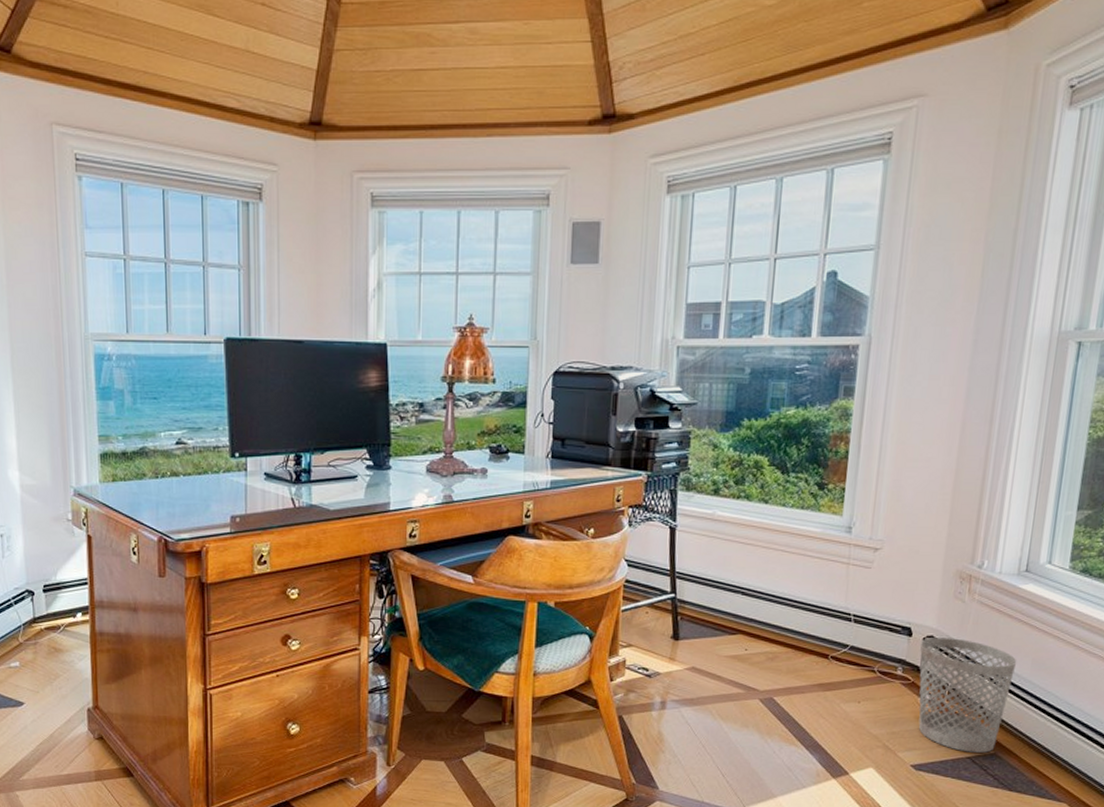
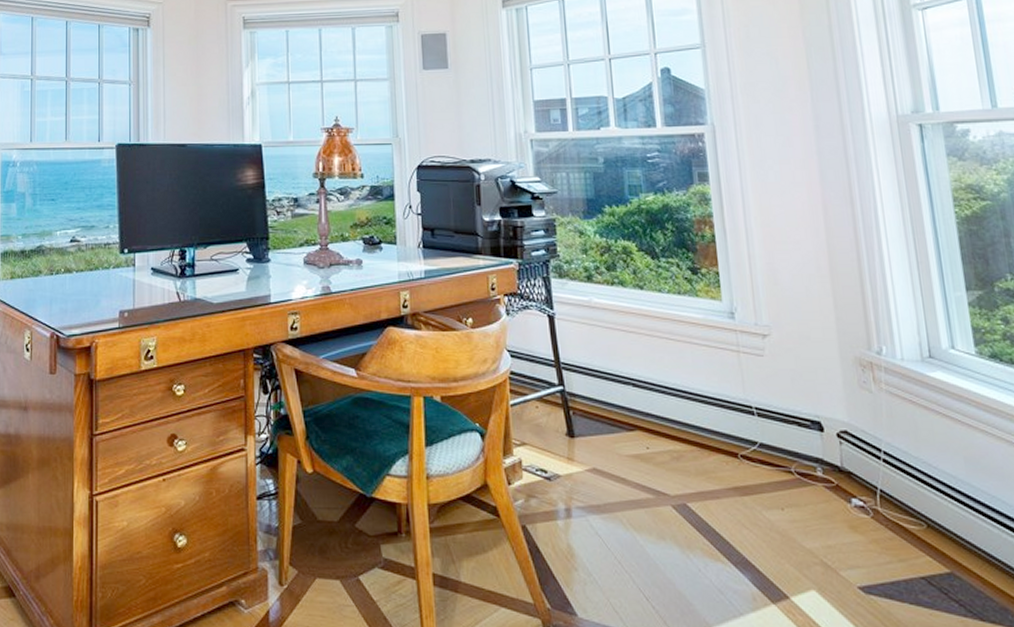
wastebasket: present [918,638,1017,753] -> none [834,433,950,572]

